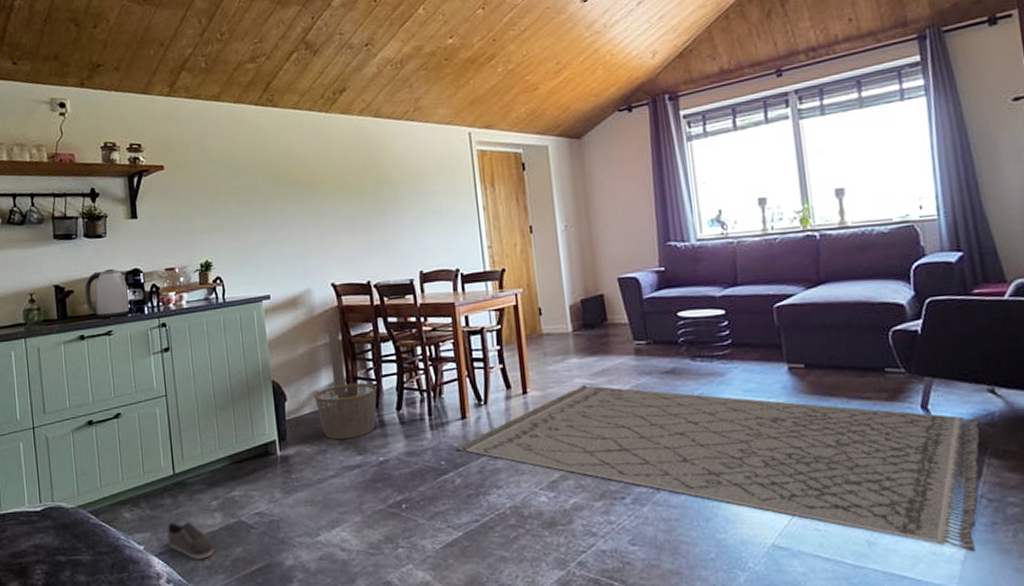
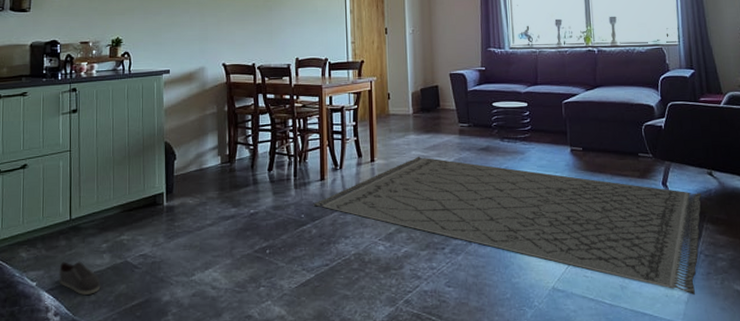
kettle: present [85,268,130,320] -> none [6,39,46,82]
basket: present [313,382,378,440] -> none [199,147,254,194]

